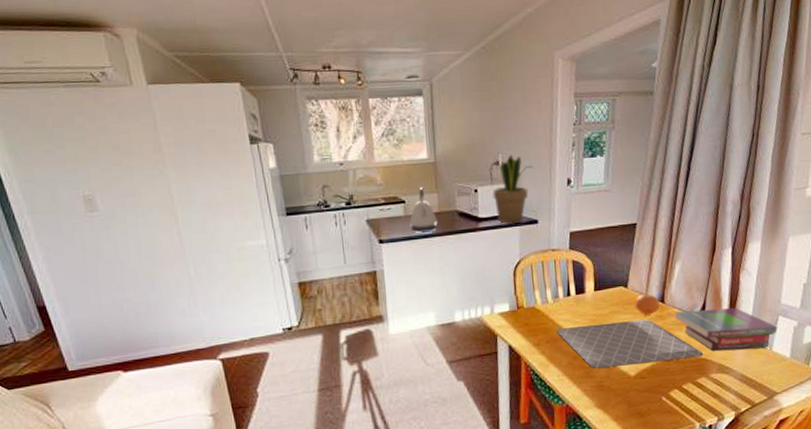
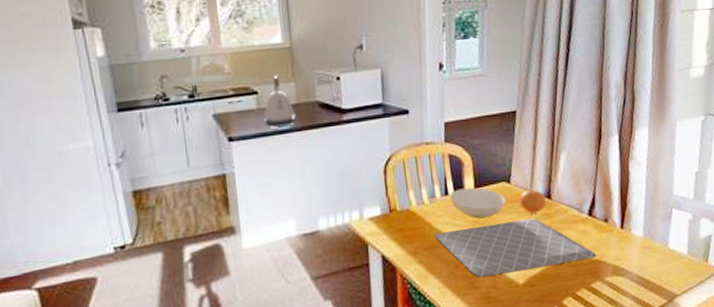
potted plant: present [492,154,534,224] -> none [357,37,402,115]
bowl: none [571,290,622,318] -> present [449,187,506,219]
books: present [674,307,777,351] -> none [562,201,672,251]

